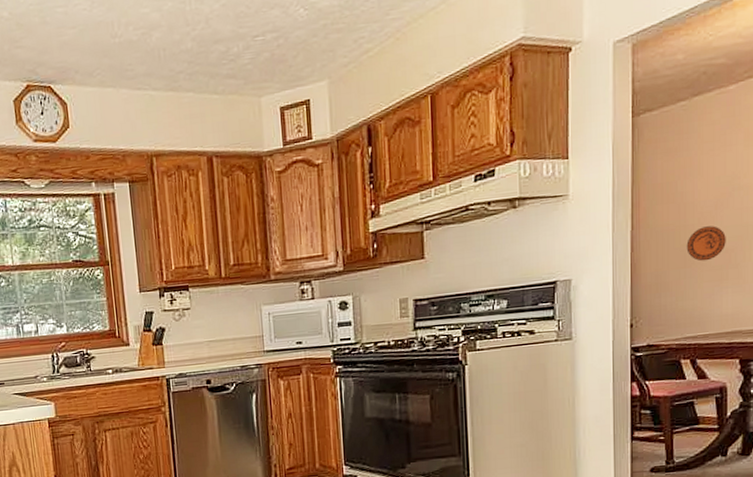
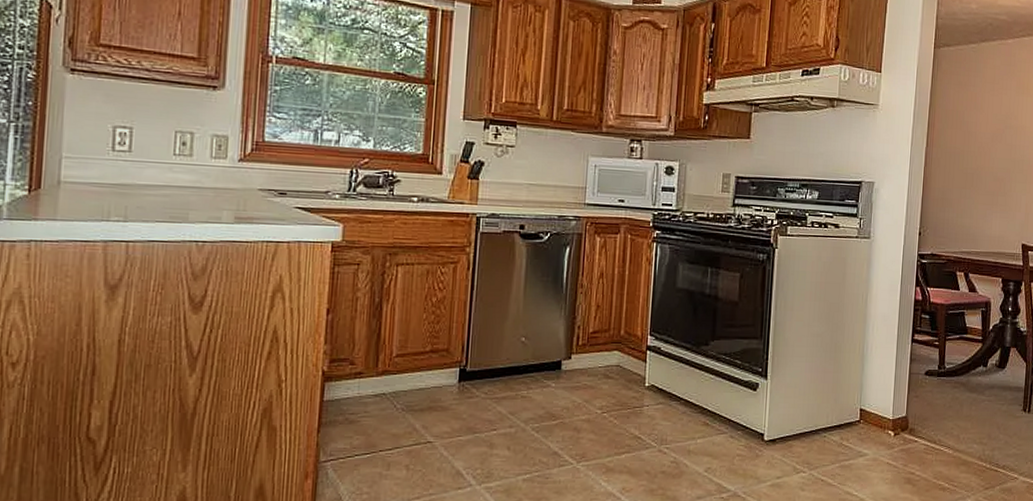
decorative plate: present [686,226,726,262] -> none [968,155,998,186]

